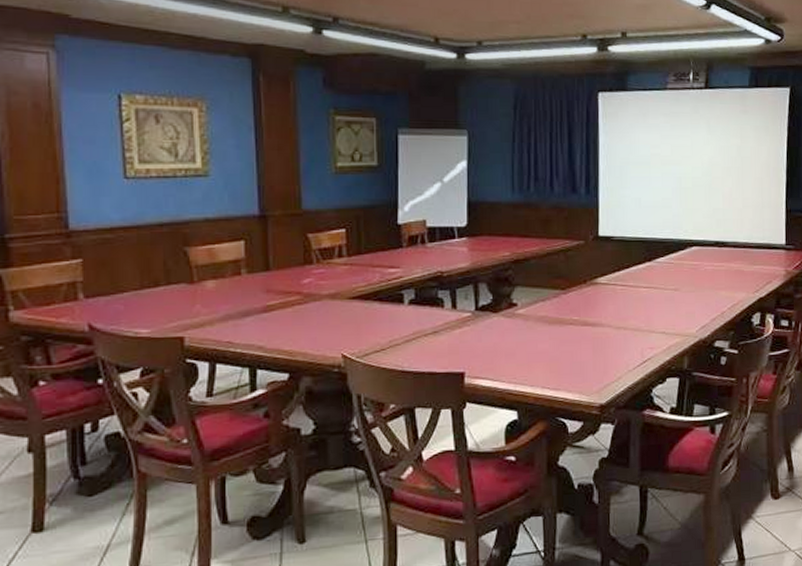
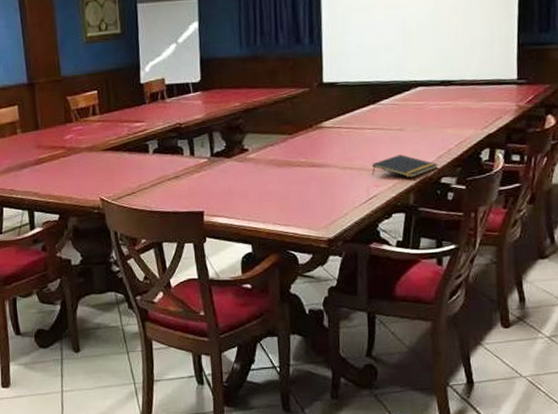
notepad: none [646,316,712,341] -> present [371,154,438,178]

